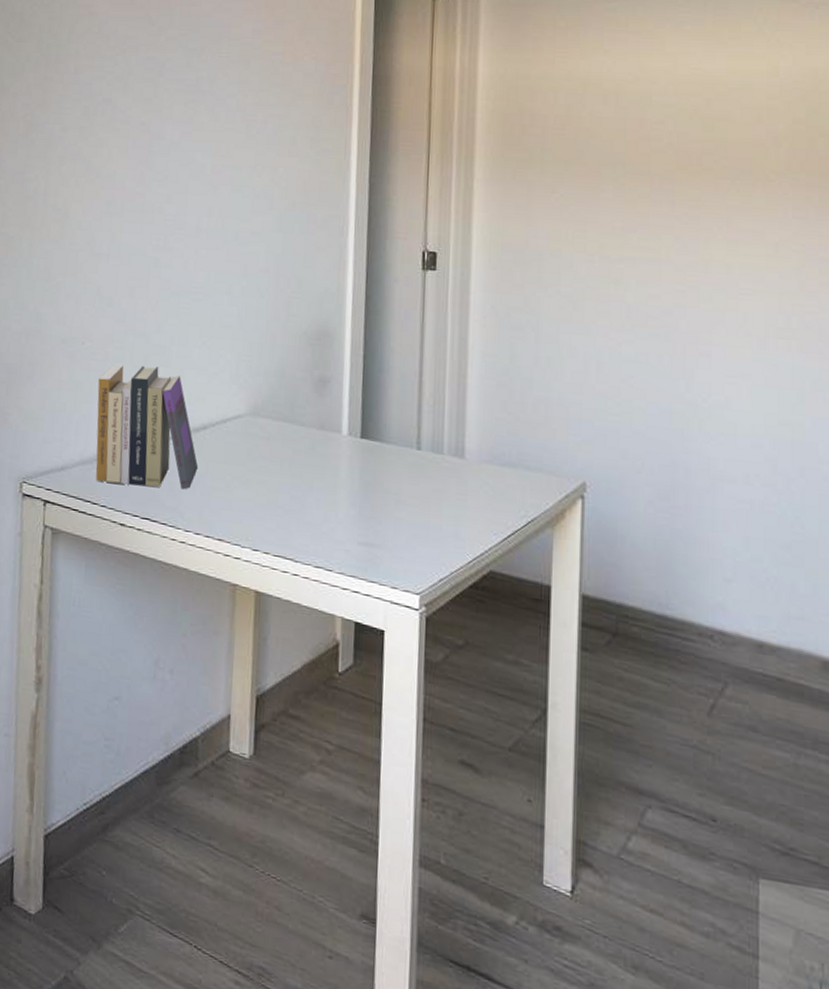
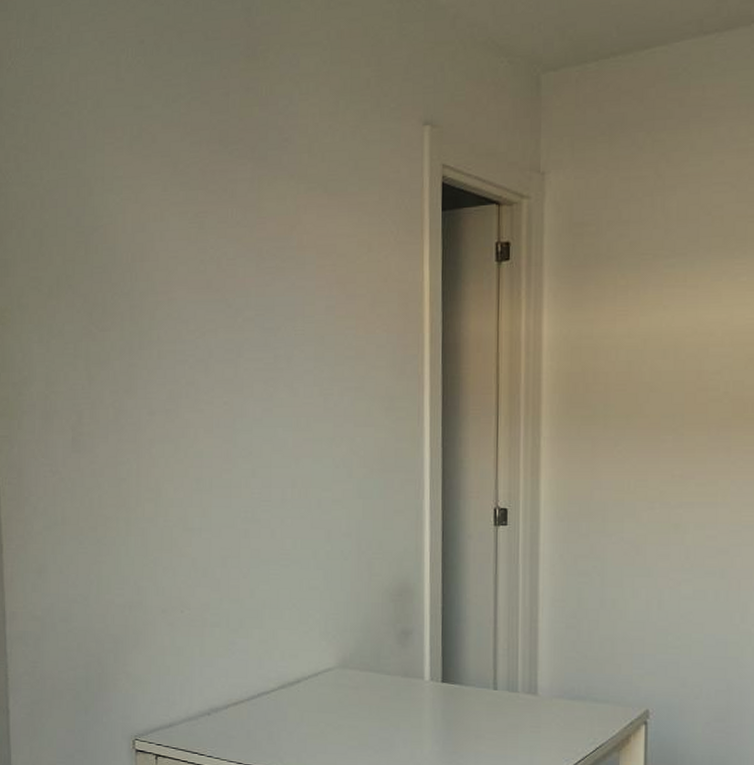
books: present [95,364,199,490] -> none [198,629,295,738]

